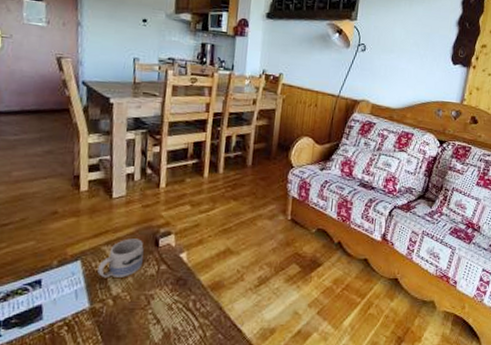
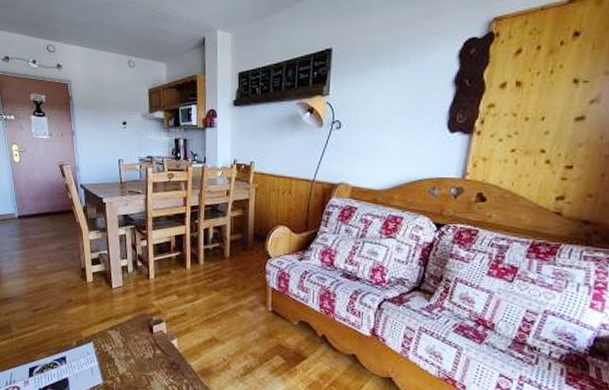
mug: present [97,238,144,278] -> none [106,324,141,359]

